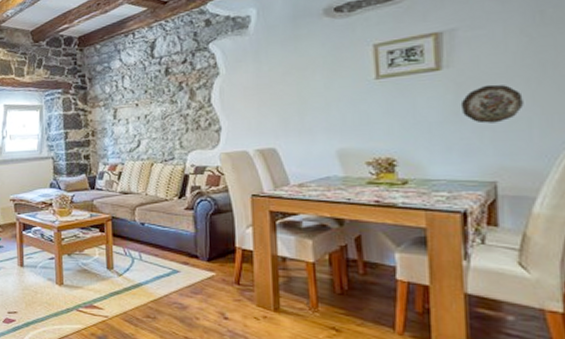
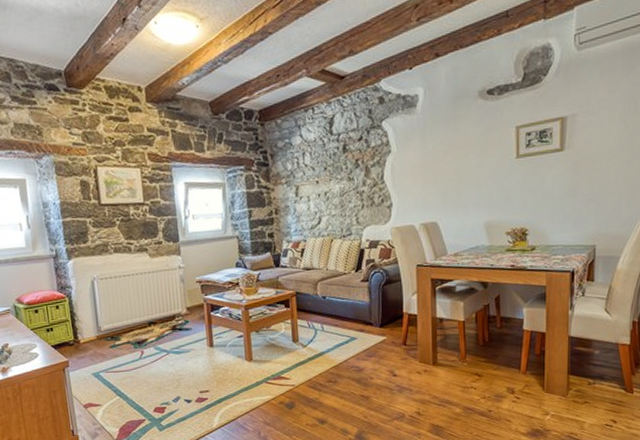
decorative plate: present [460,84,524,124] -> none [575,163,618,197]

